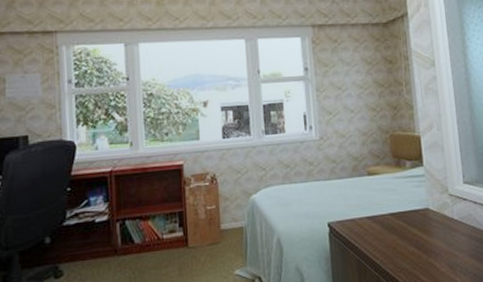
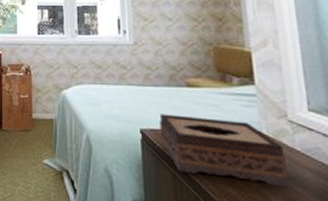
tissue box: none [345,201,450,257] -> present [159,114,289,187]

